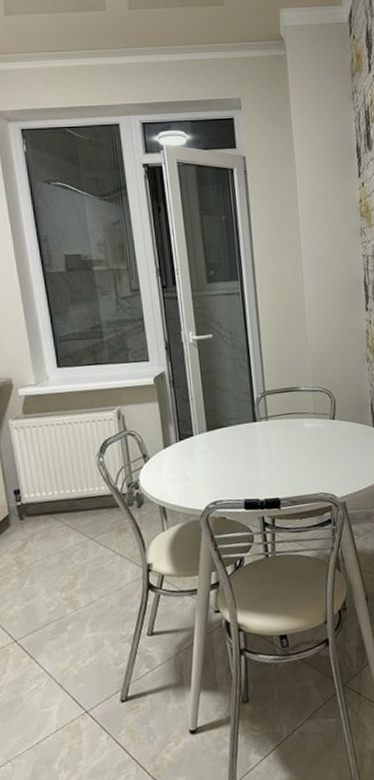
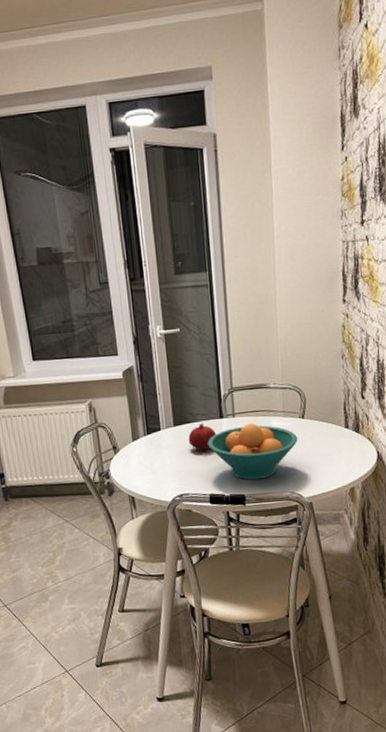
fruit: none [221,427,251,456] -> present [188,423,217,451]
fruit bowl: none [241,425,330,483] -> present [208,423,298,480]

